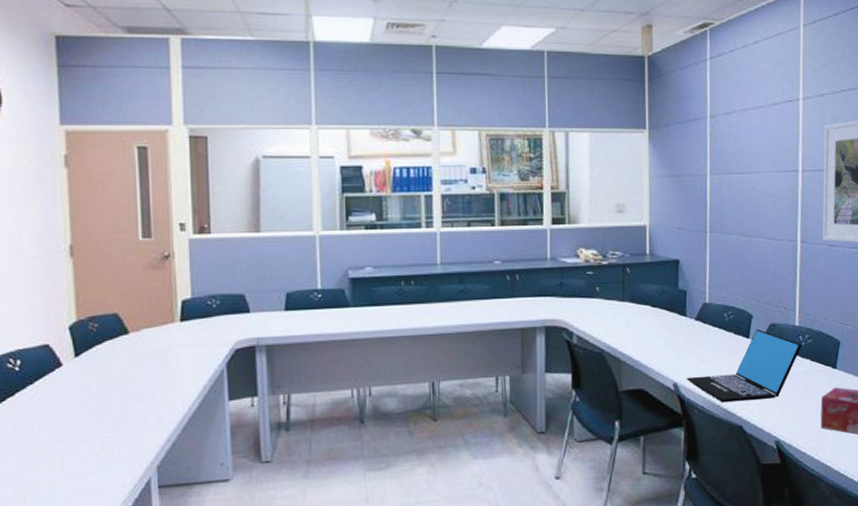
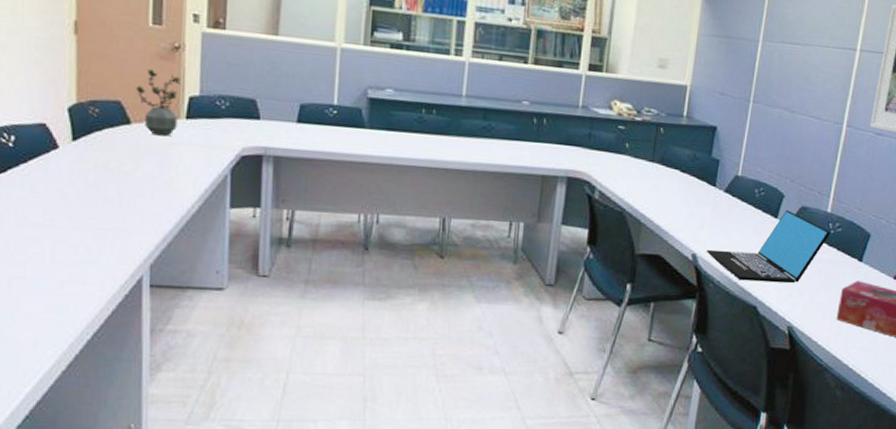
potted plant: none [130,279,173,341] -> present [135,68,181,136]

